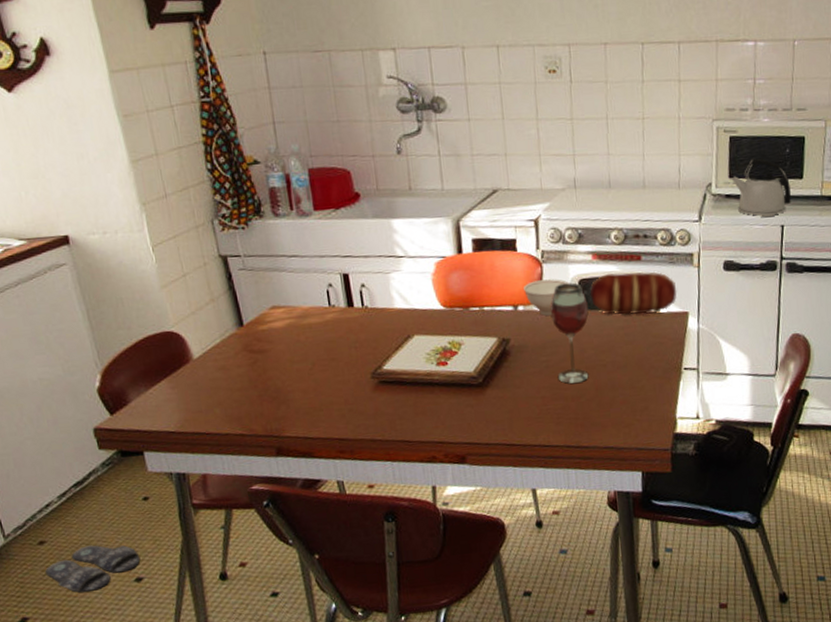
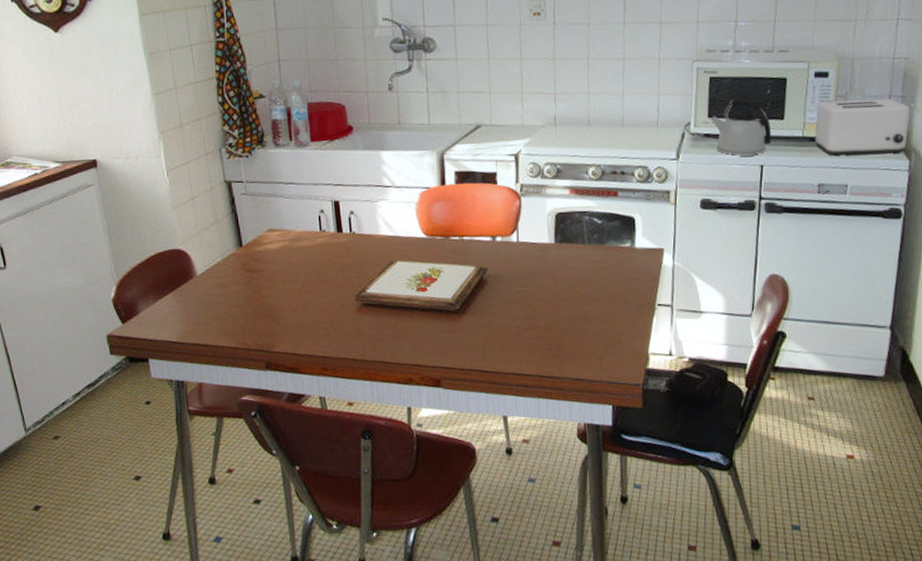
slippers: present [45,545,141,593] -> none [58,443,140,486]
bowl: present [524,279,570,316] -> none [502,212,547,247]
wineglass: present [550,282,589,384] -> none [527,216,564,314]
bread loaf: present [589,271,677,315] -> none [566,207,653,249]

